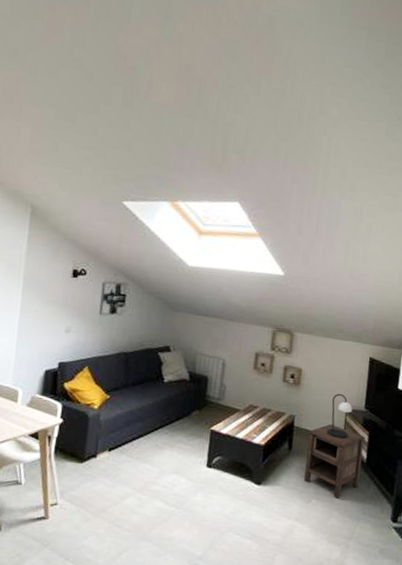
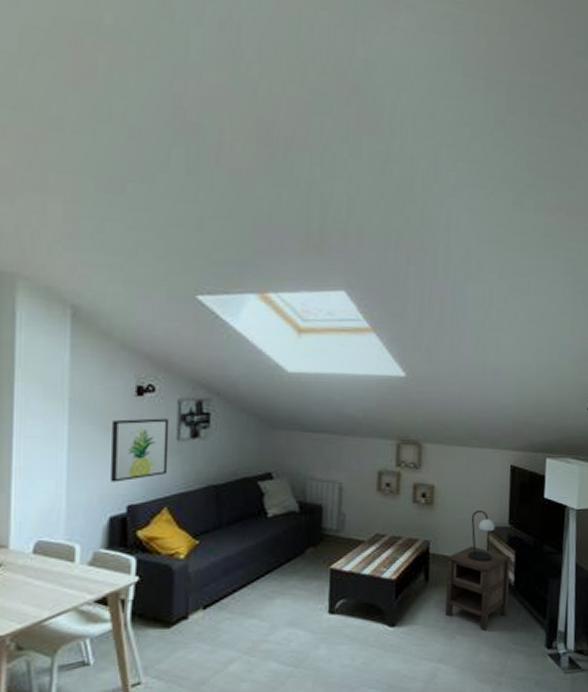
wall art: none [48,295,95,344] -> present [111,418,170,482]

